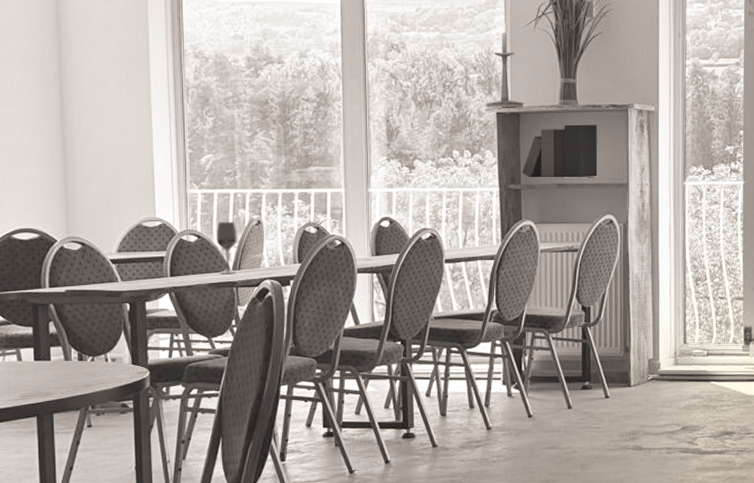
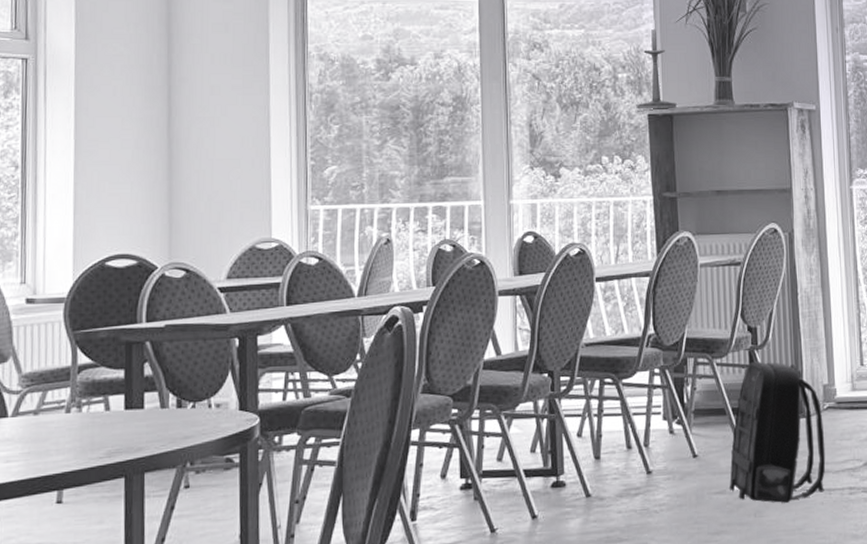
wineglass: present [216,221,237,275] -> none [340,240,364,302]
books: present [522,124,598,178] -> none [677,125,758,185]
backpack: none [559,337,648,458] -> present [728,361,826,503]

